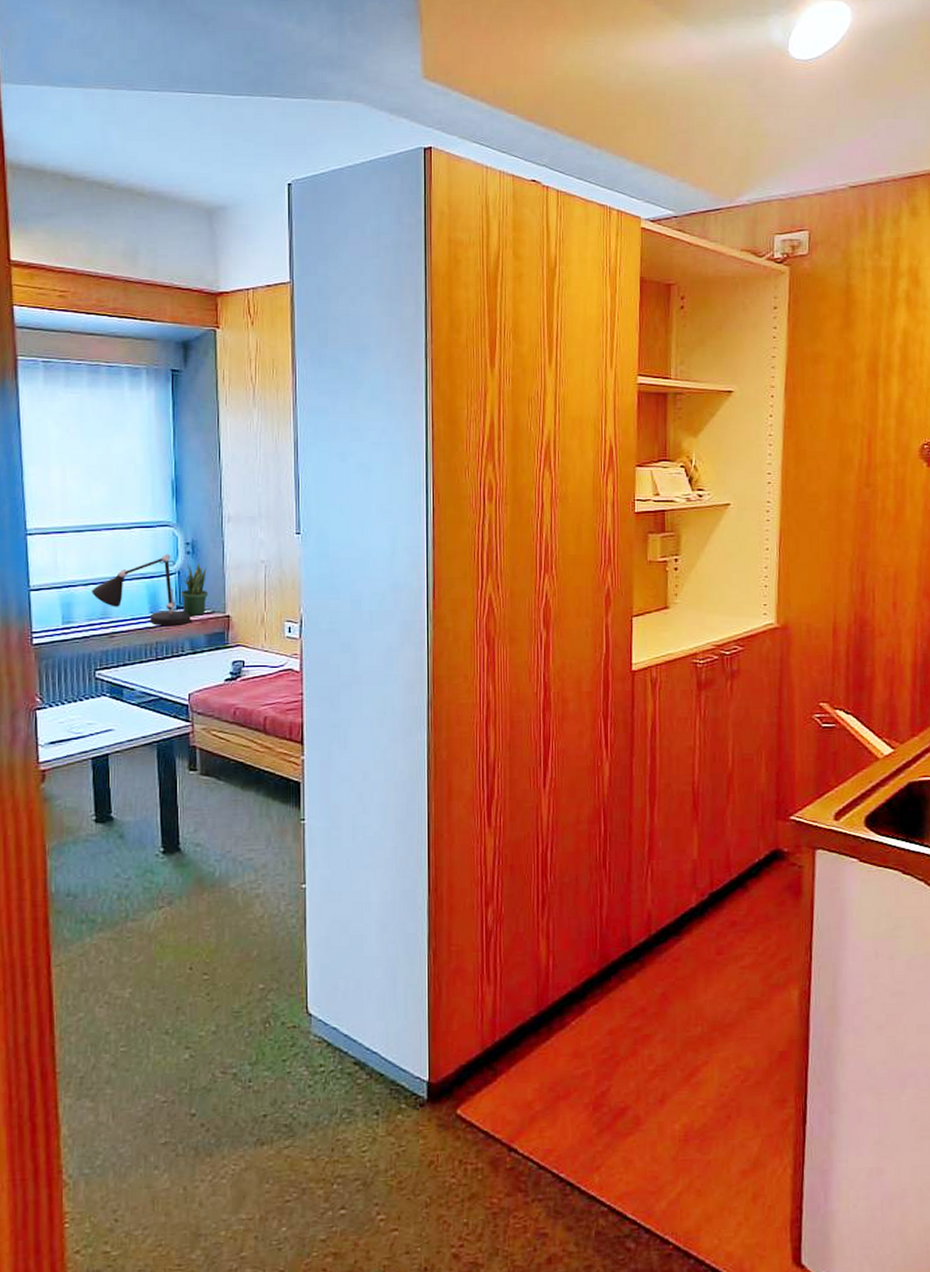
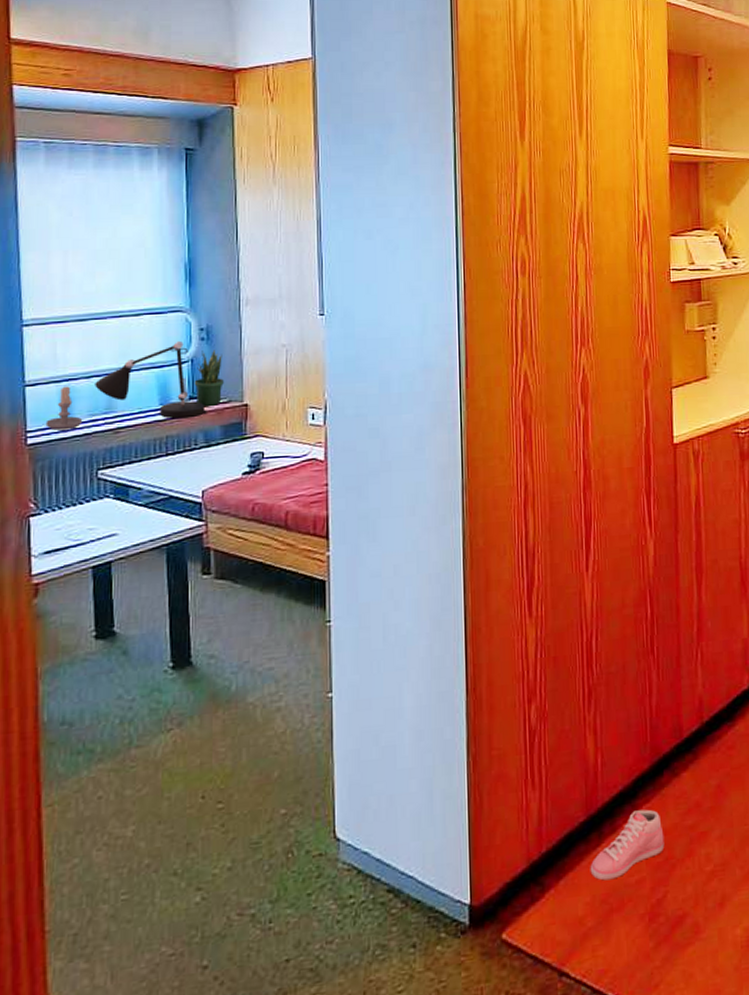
candle: none [49,592,82,633] -> present [45,386,83,431]
sneaker: none [539,1010,610,1071] -> present [590,809,665,881]

